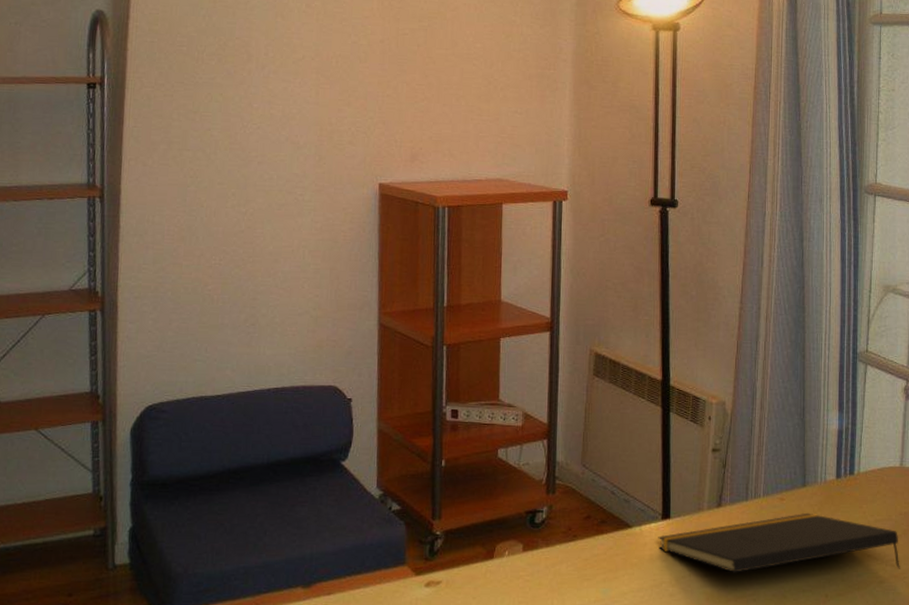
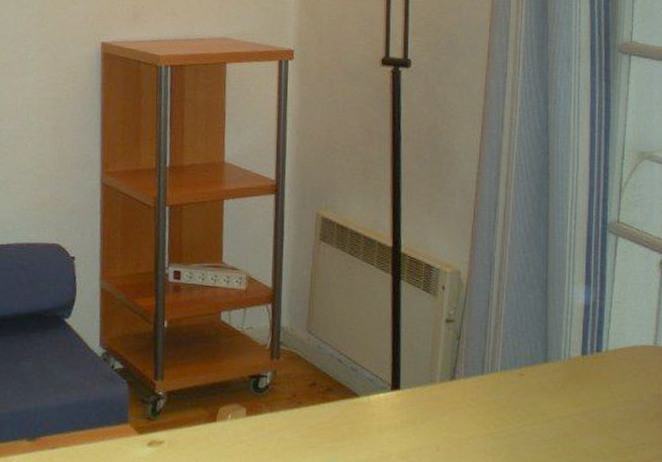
notepad: present [658,512,901,573] -> none [387,390,653,454]

